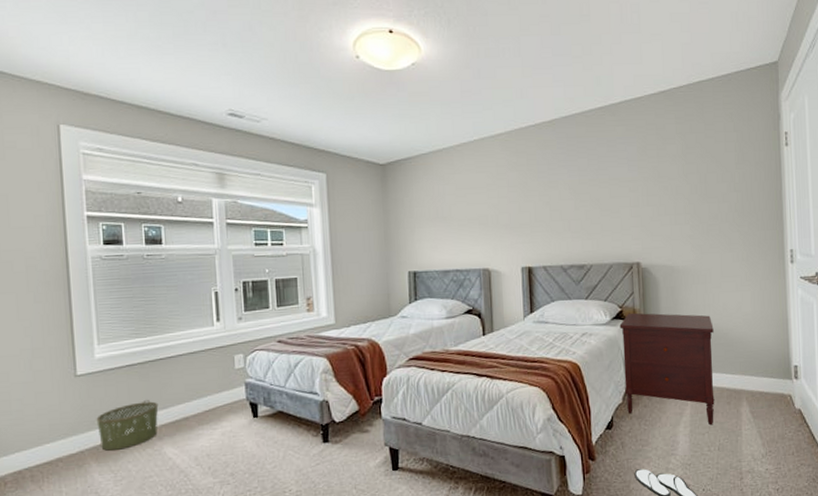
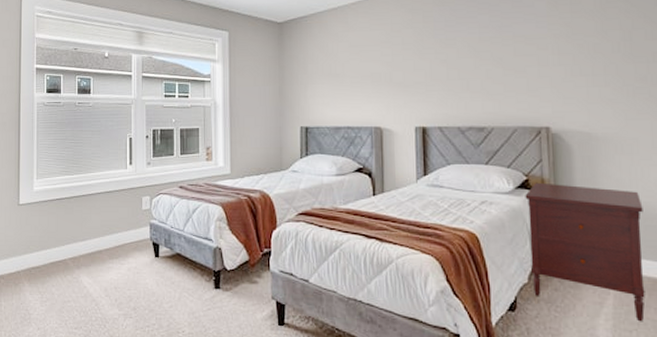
basket: present [96,400,159,451] -> none [31,231,79,274]

